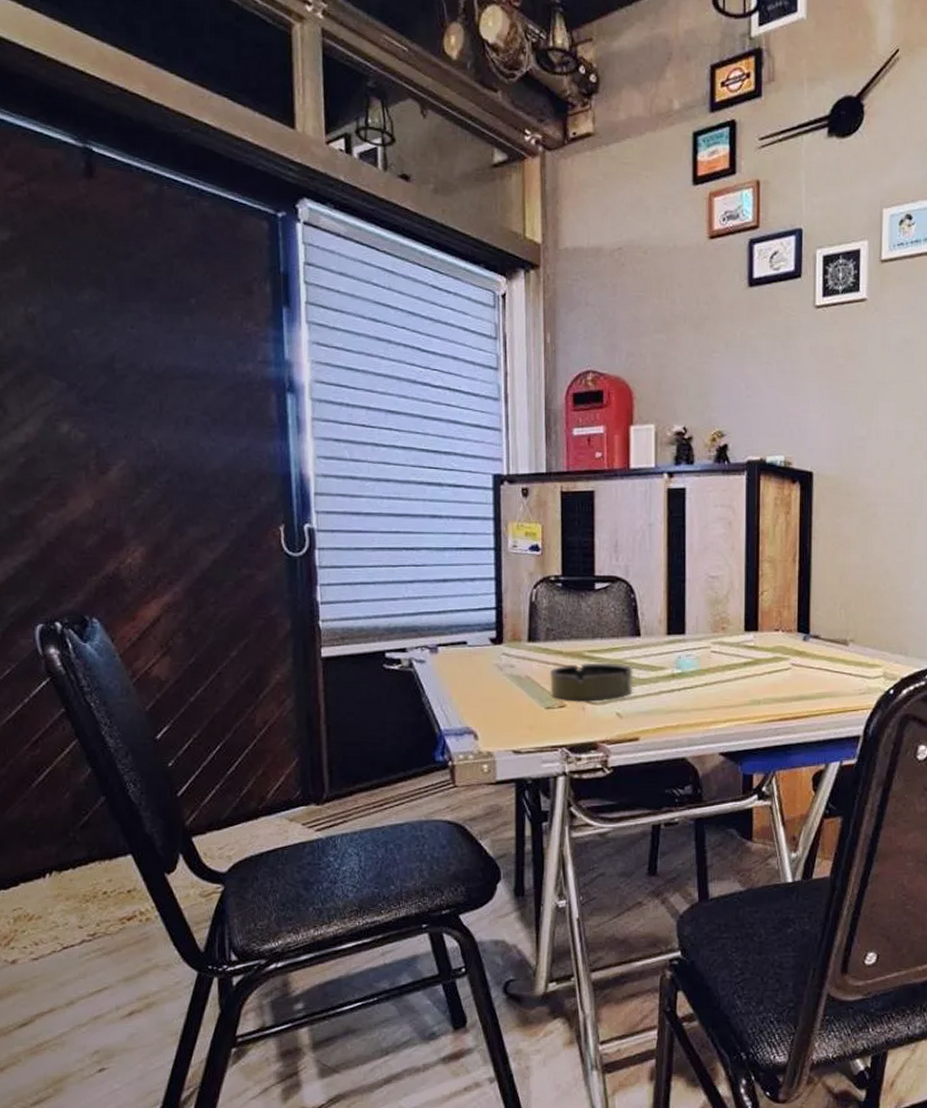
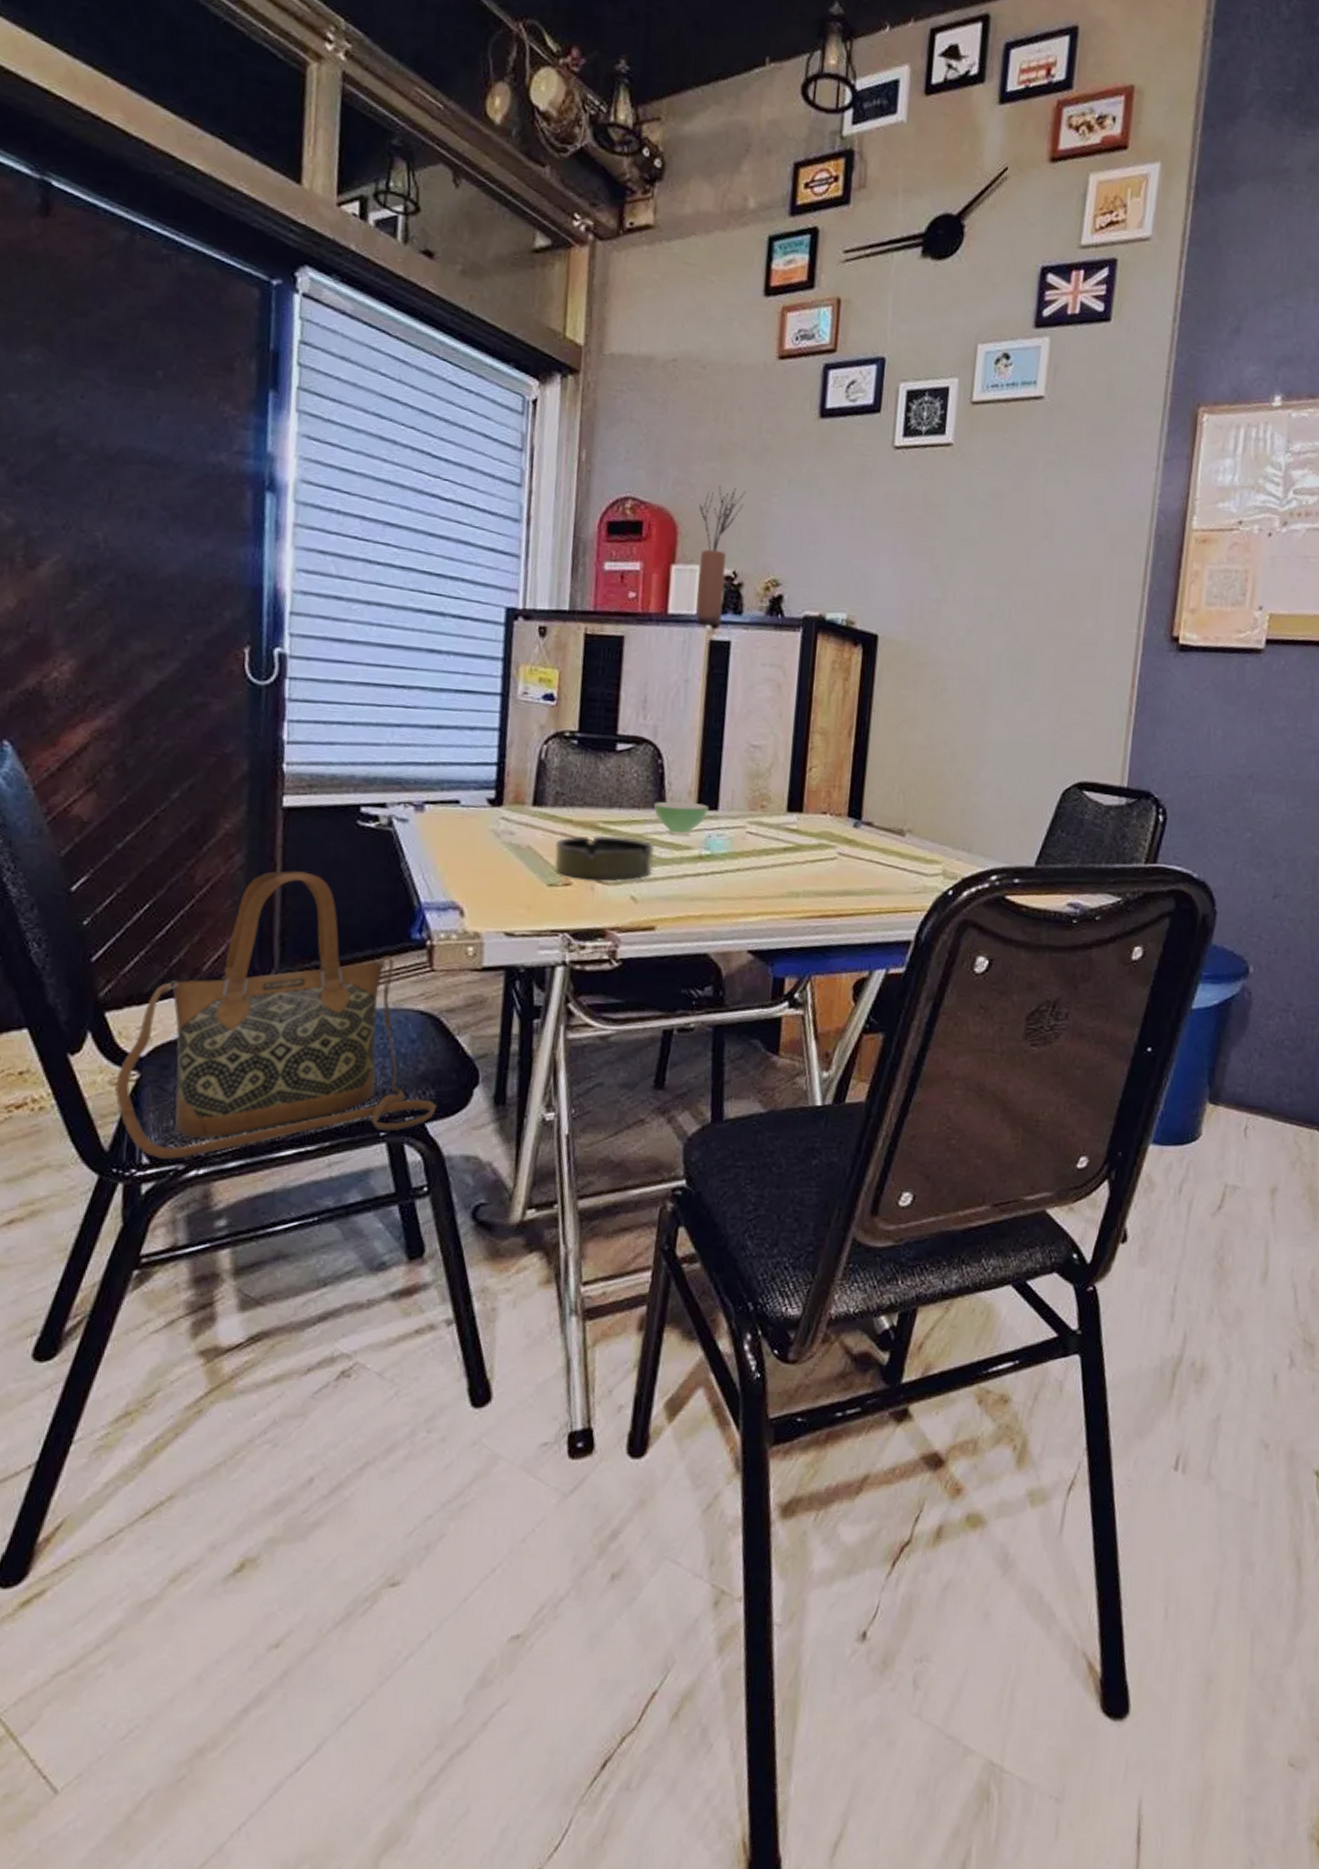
handbag: none [205,710,467,956] -> present [115,871,437,1159]
bowl: none [630,630,677,659] -> present [653,801,709,837]
vase: none [650,354,690,477] -> present [696,485,746,628]

